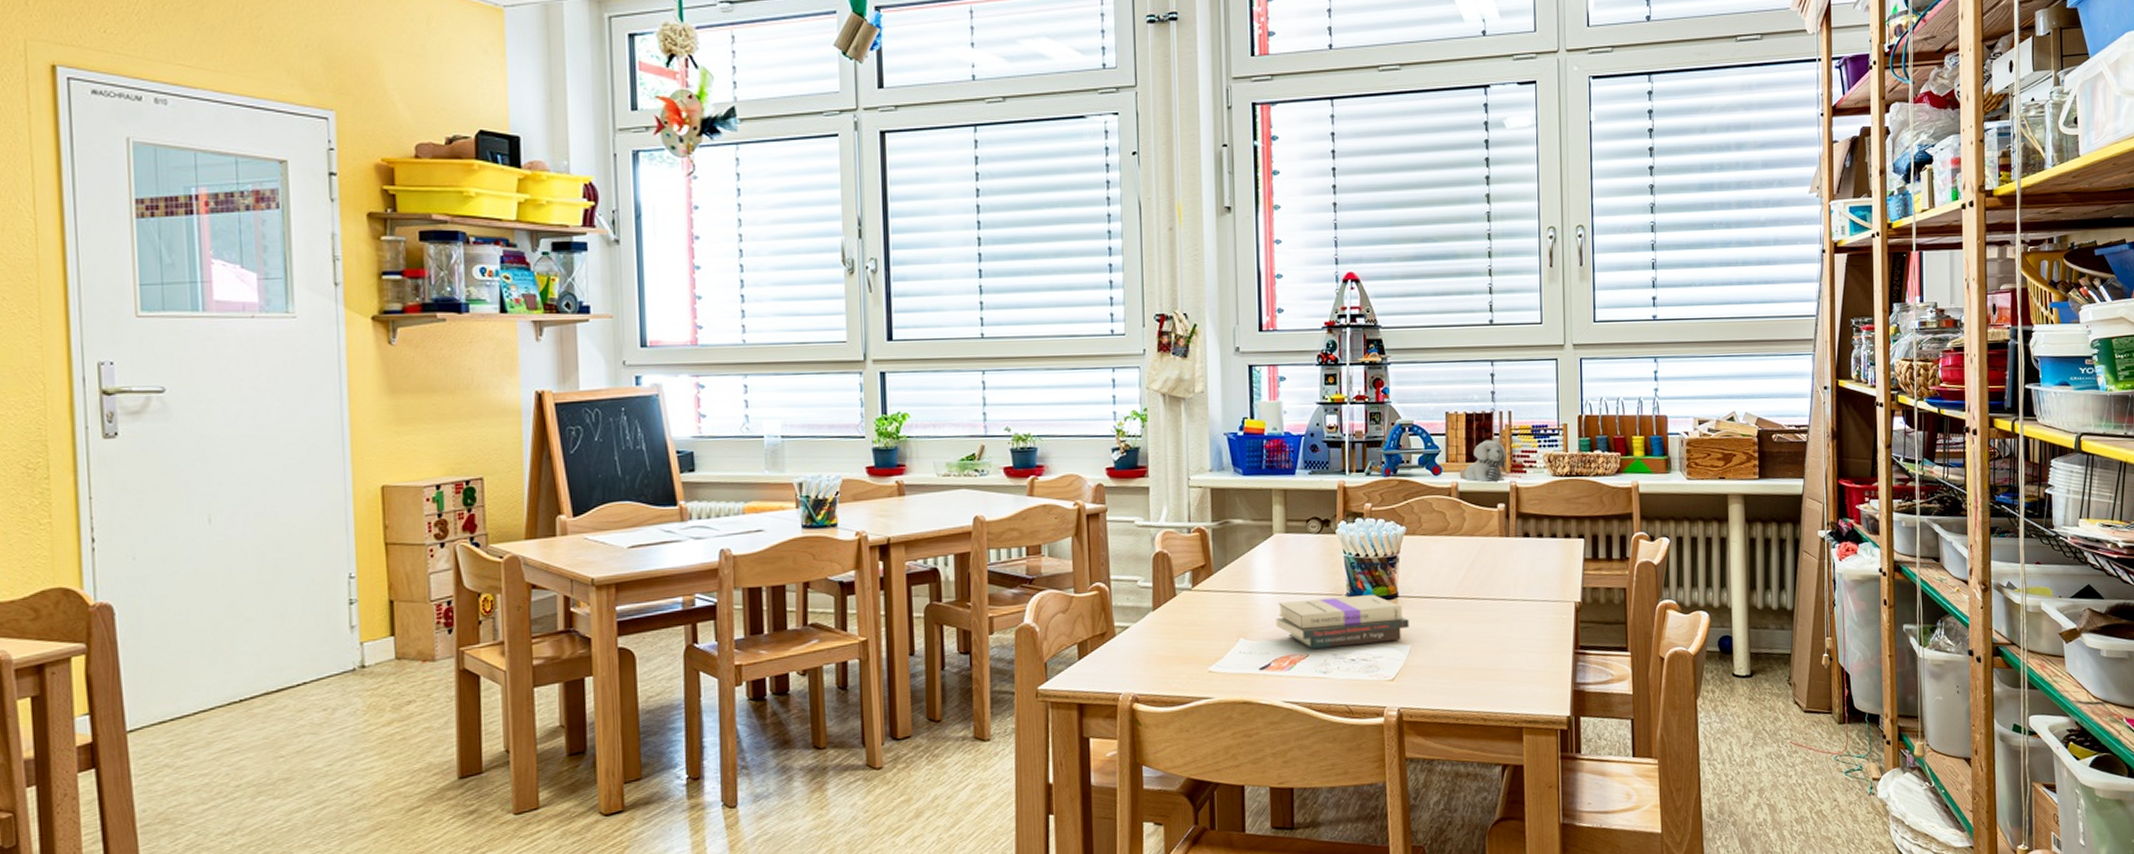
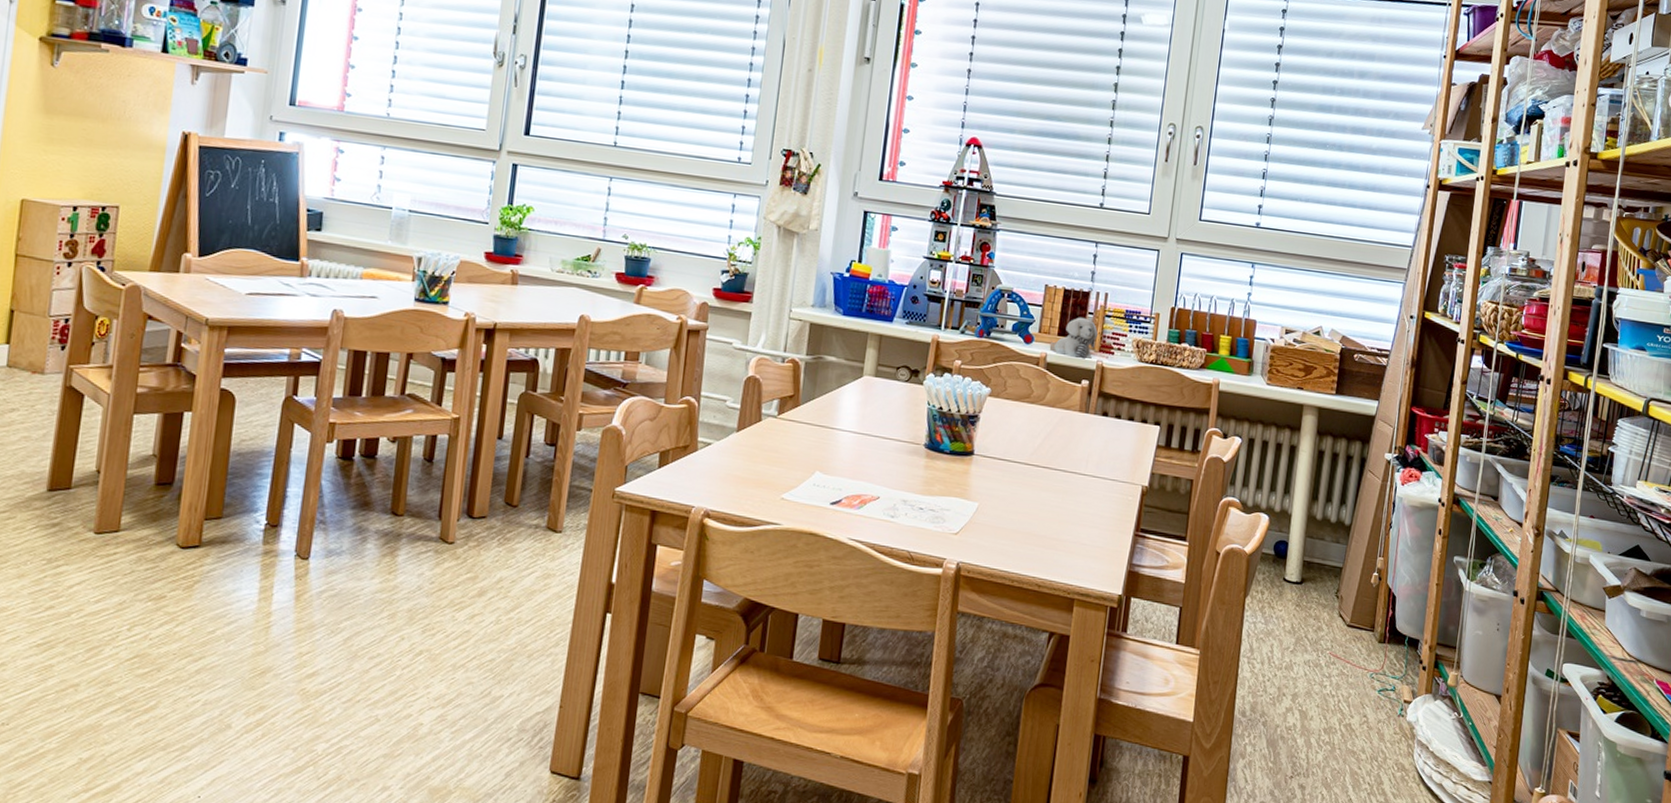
books: present [1276,595,1409,649] -> none [852,442,981,497]

